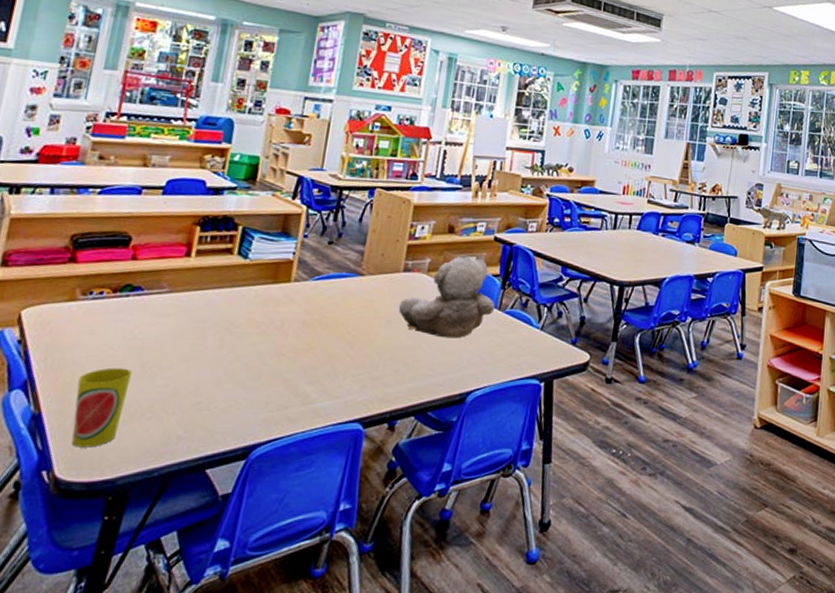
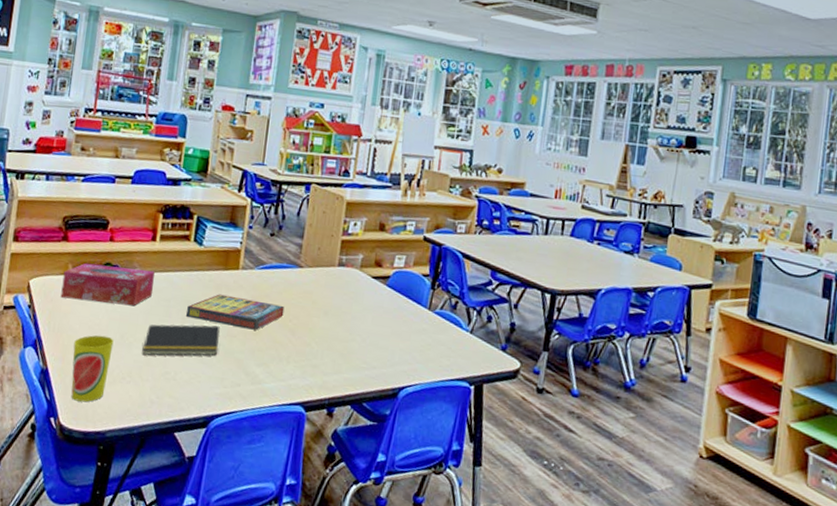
tissue box: none [63,286,188,331] -> present [60,263,155,306]
notepad: none [168,344,266,385] -> present [142,324,220,356]
game compilation box: none [225,310,343,346] -> present [186,294,285,330]
teddy bear: present [398,256,495,339] -> none [334,253,425,335]

